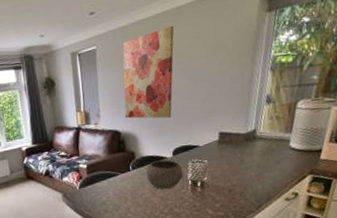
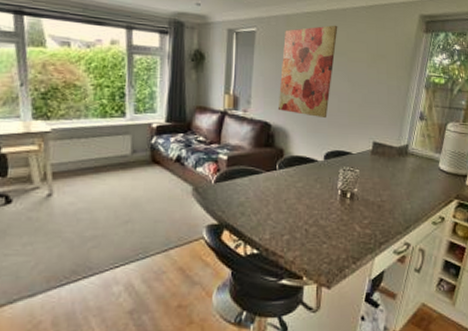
bowl: present [146,160,184,189] -> none [293,163,333,196]

